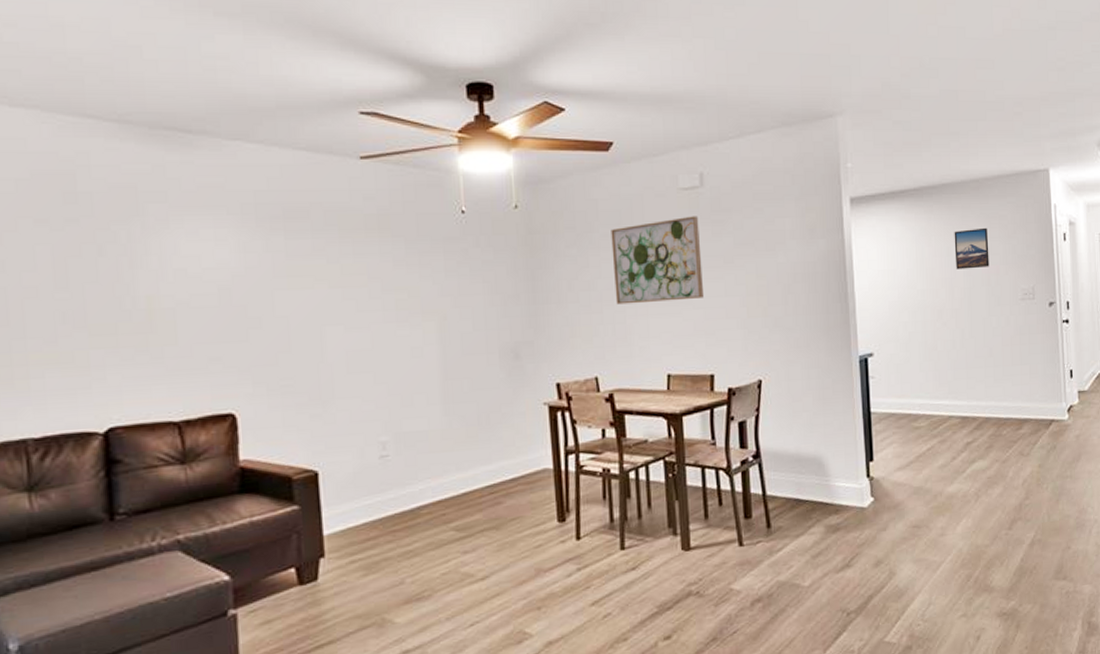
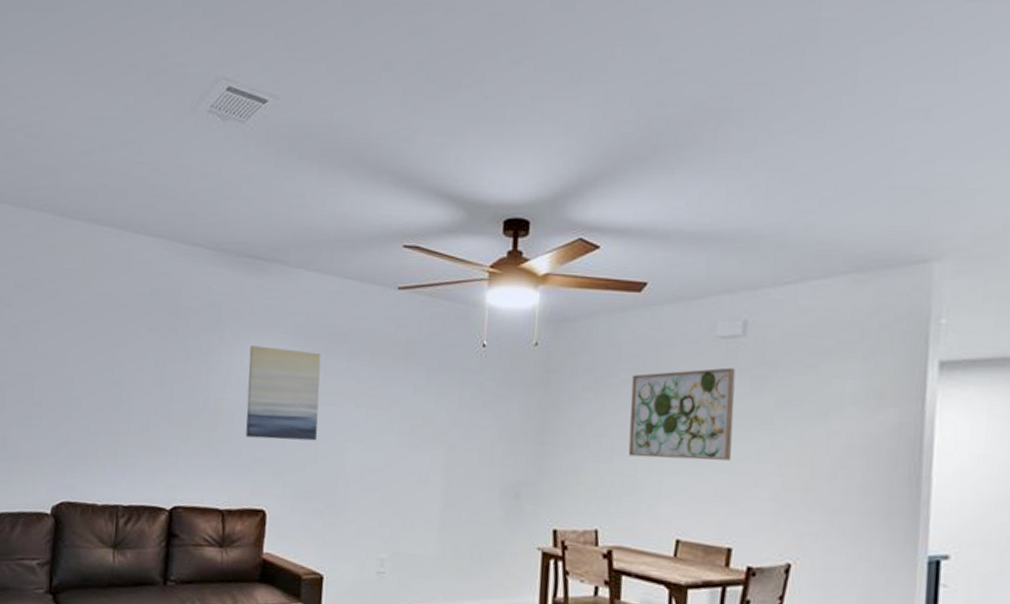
wall art: none [185,230,288,335] -> present [246,345,321,441]

